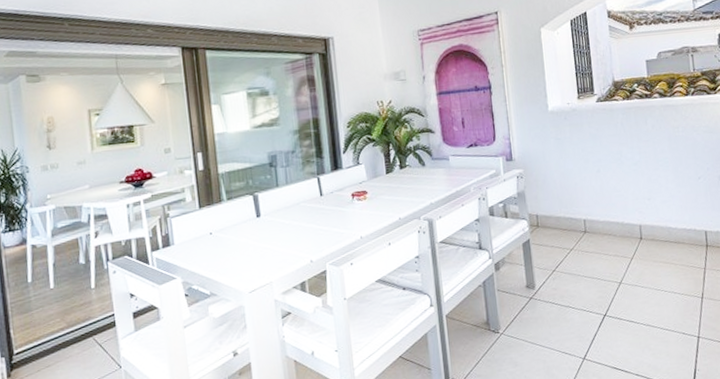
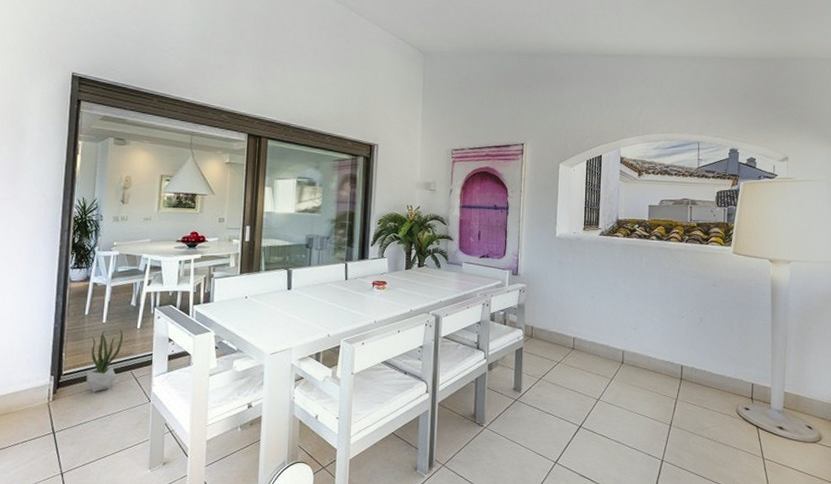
potted plant: none [40,291,78,368] -> present [86,328,123,392]

